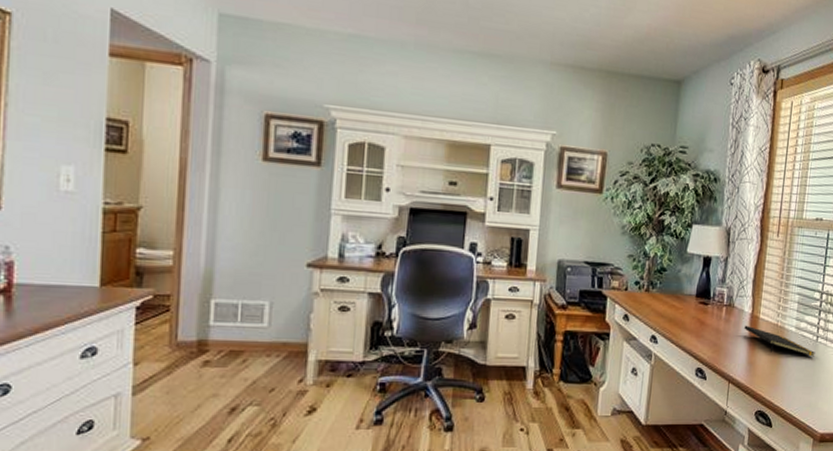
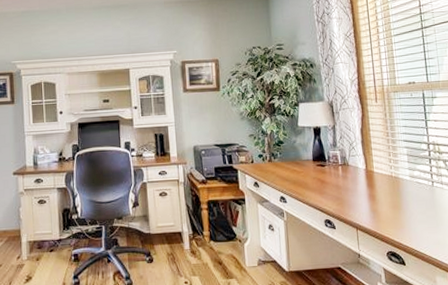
notepad: present [744,325,816,357] -> none [361,179,434,200]

